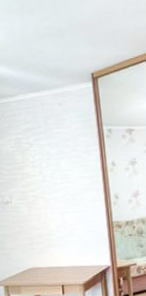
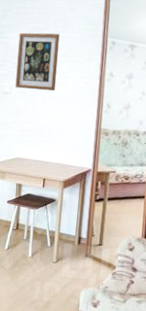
wall art: none [9,131,58,196] -> present [15,32,60,92]

